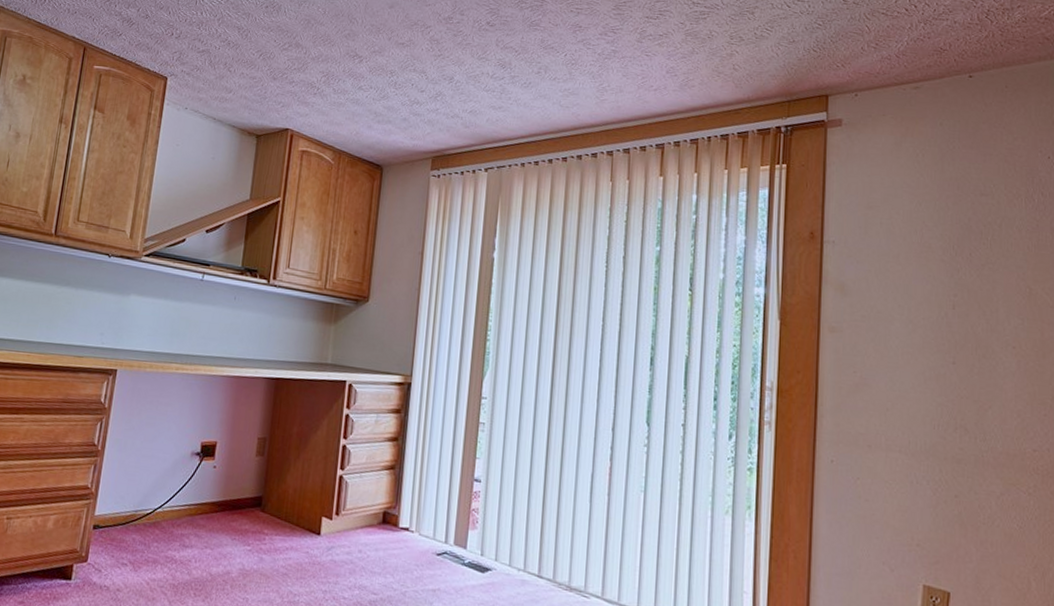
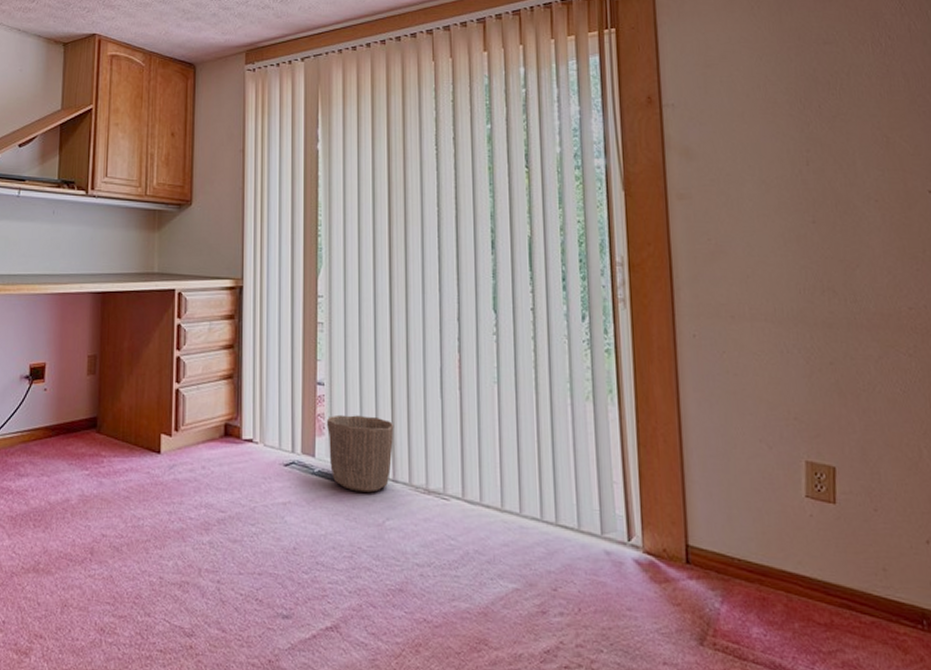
waste basket: none [480,510,544,586] -> present [327,414,394,493]

